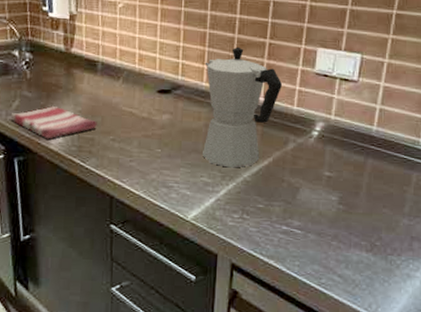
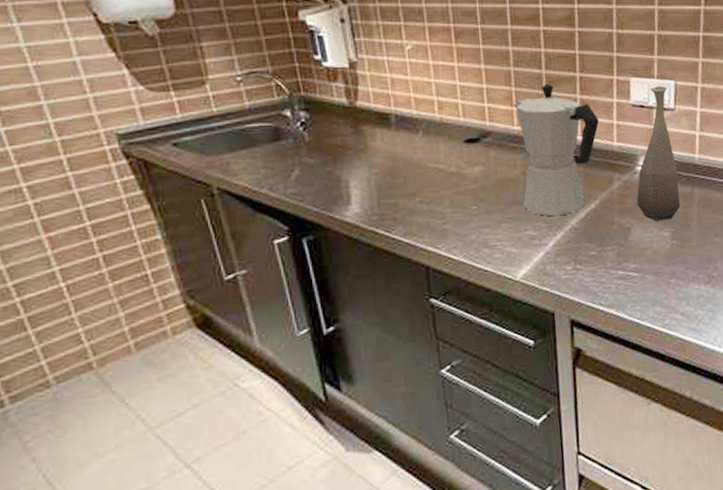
dish towel: present [10,105,98,139] -> none [290,170,400,211]
bottle: none [308,58,354,186] -> present [636,86,681,221]

